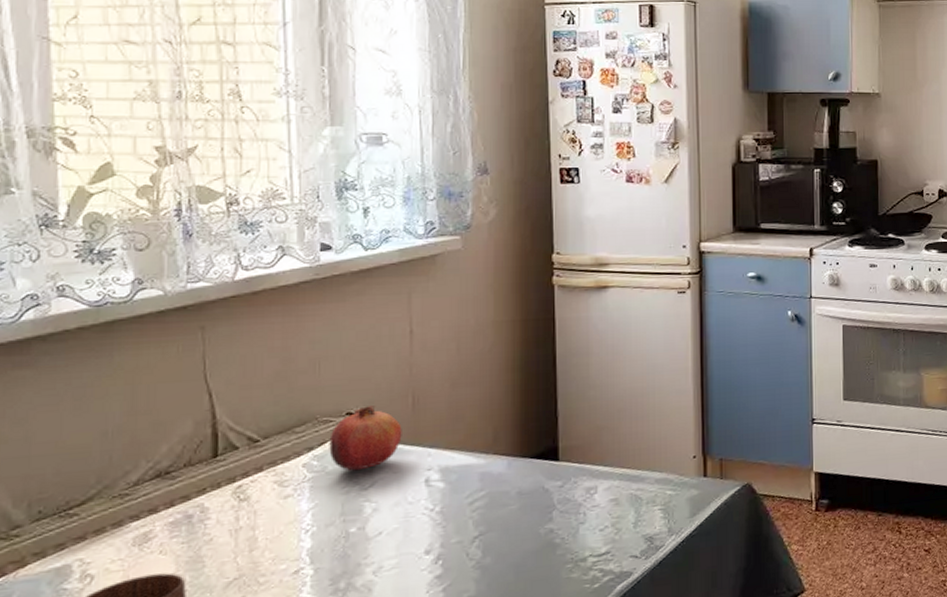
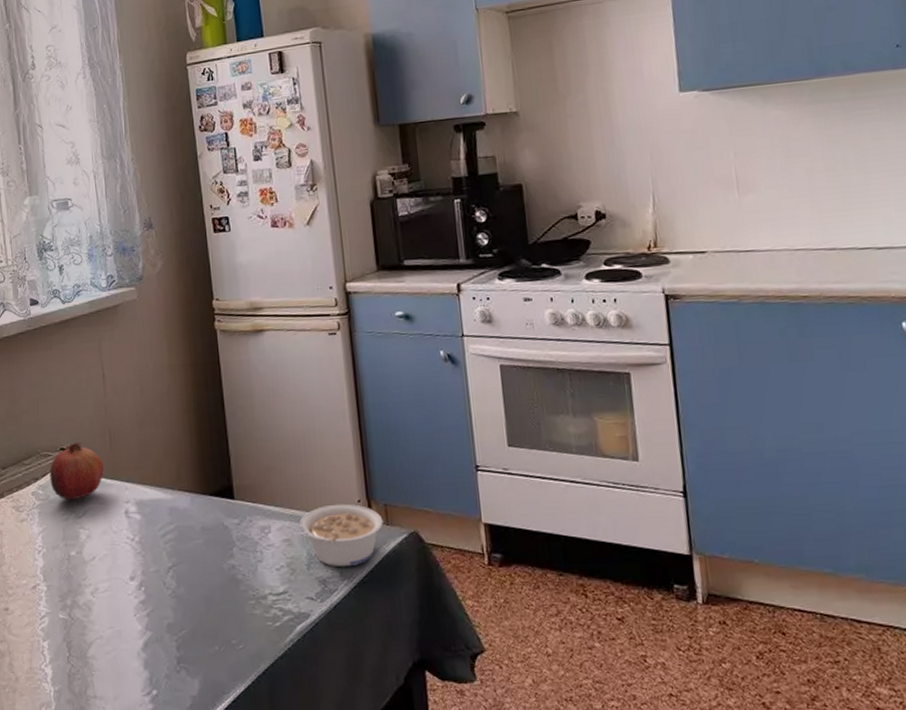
legume: none [630,460,717,523] -> present [299,503,383,567]

